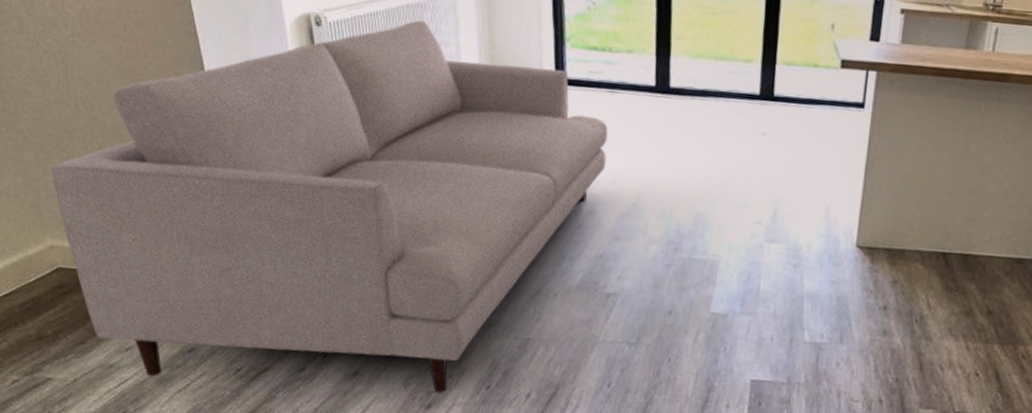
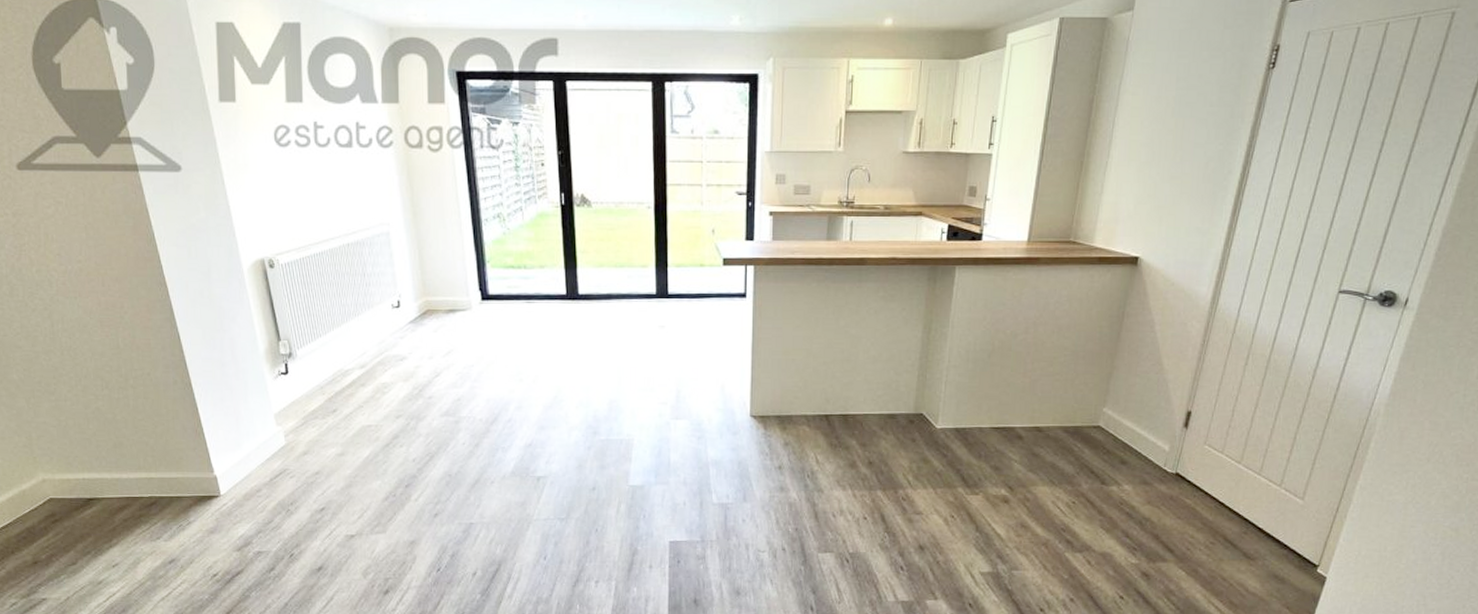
sofa: present [52,20,608,393] -> none [42,255,528,589]

